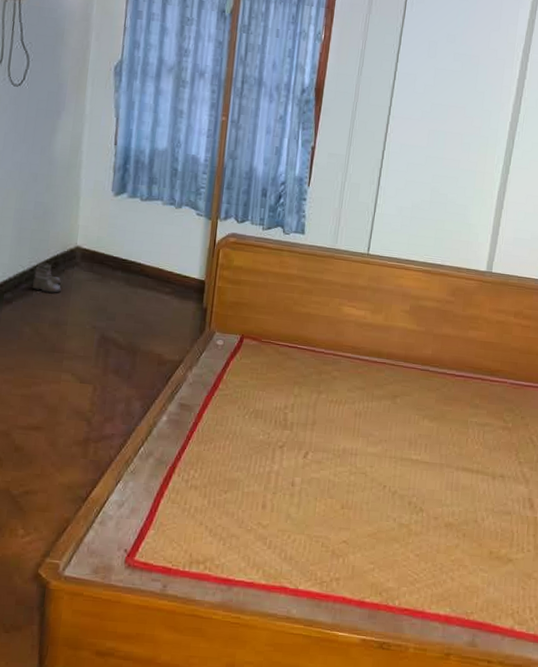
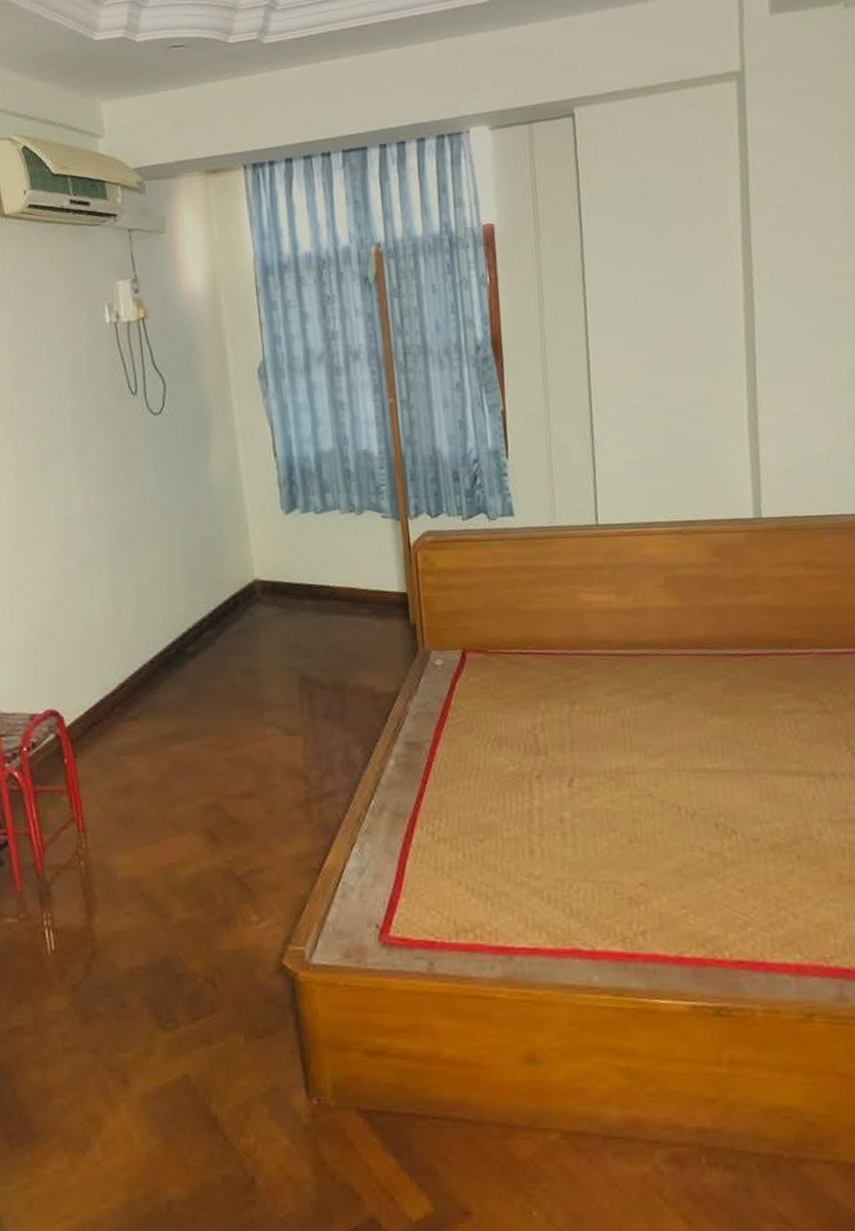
boots: present [31,262,61,293] -> none [214,604,247,640]

